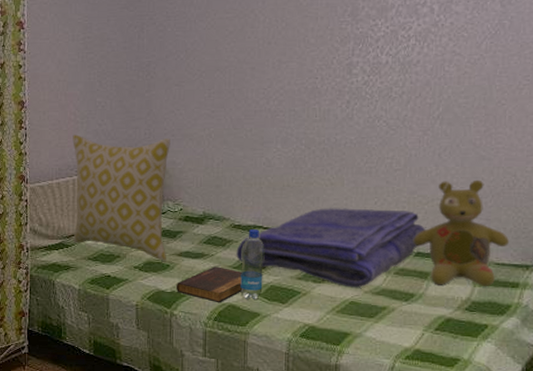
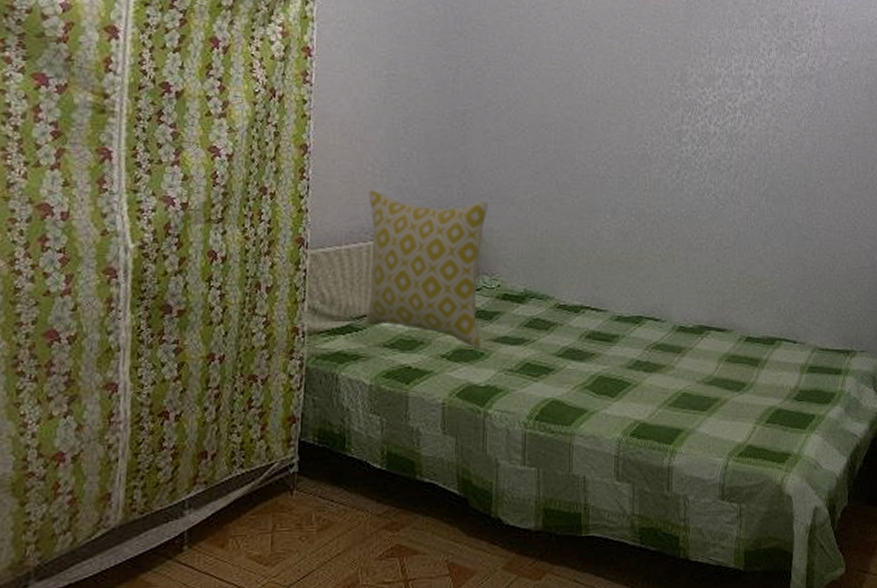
book: present [175,266,242,302] -> none [490,354,567,398]
towel: present [236,208,426,287] -> none [561,287,756,376]
bottle: present [239,229,264,301] -> none [564,310,591,394]
stuffed bear: present [413,179,510,286] -> none [743,260,832,373]

